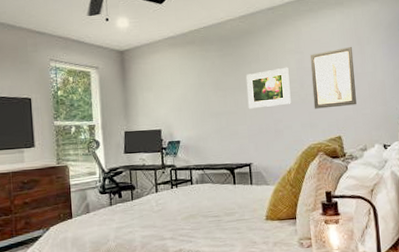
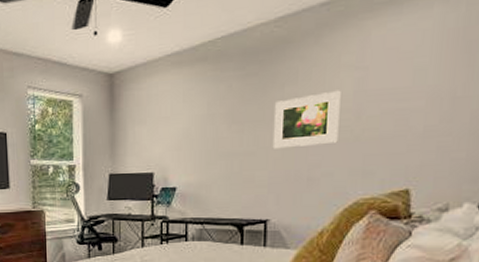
wall art: present [310,46,357,109] -> none [372,55,455,150]

